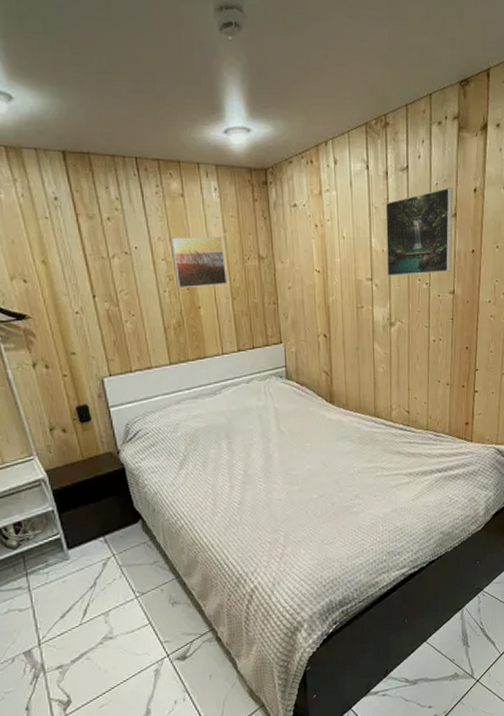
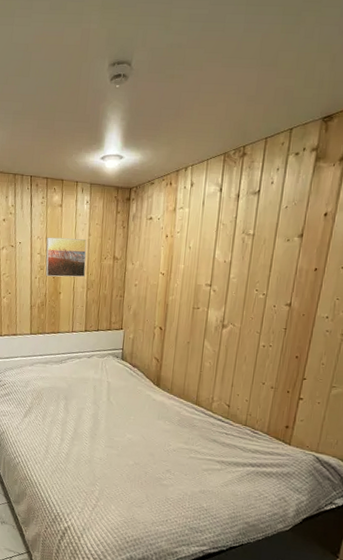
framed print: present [385,187,453,277] -> none [225,210,302,286]

